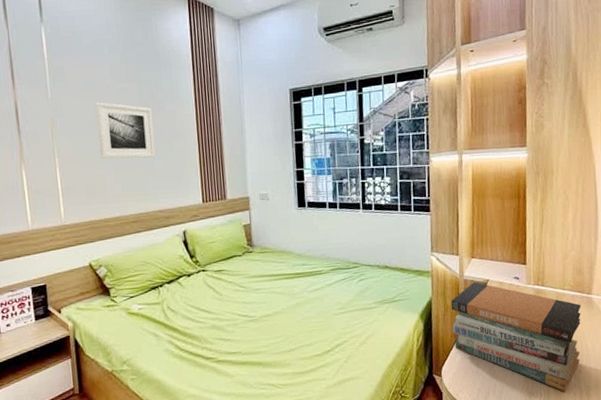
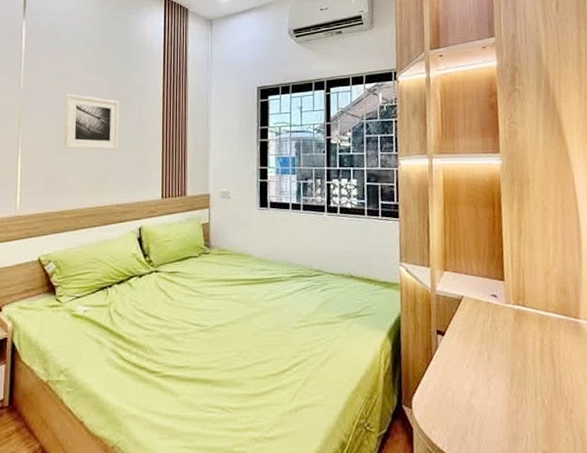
book stack: present [451,282,582,391] -> none [422,298,571,435]

